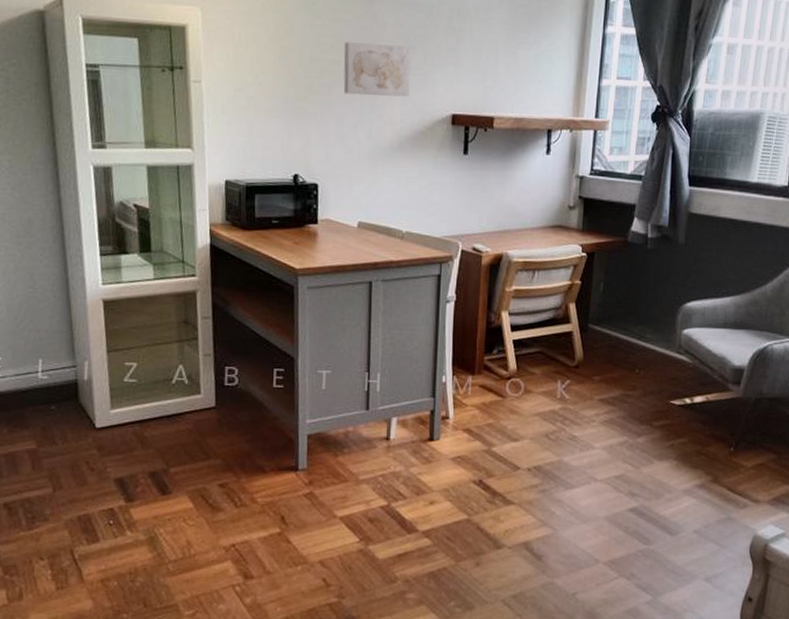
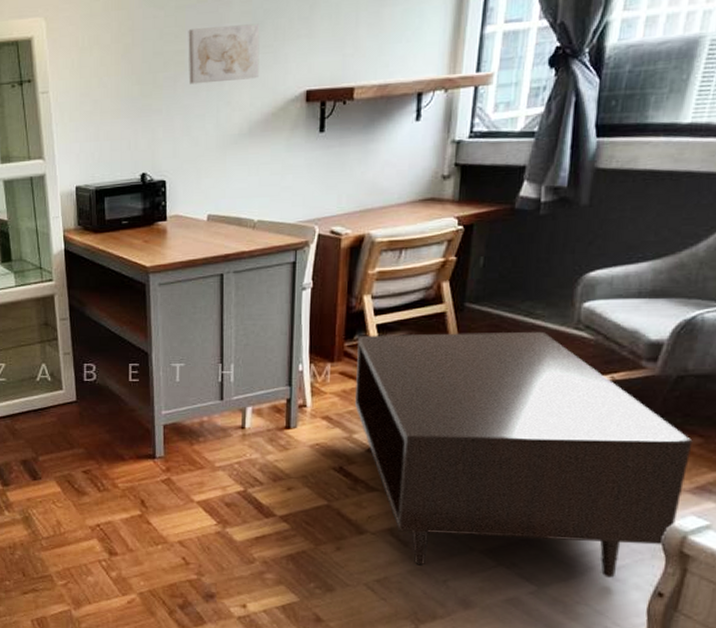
coffee table: none [494,349,769,586] -> present [355,332,693,579]

